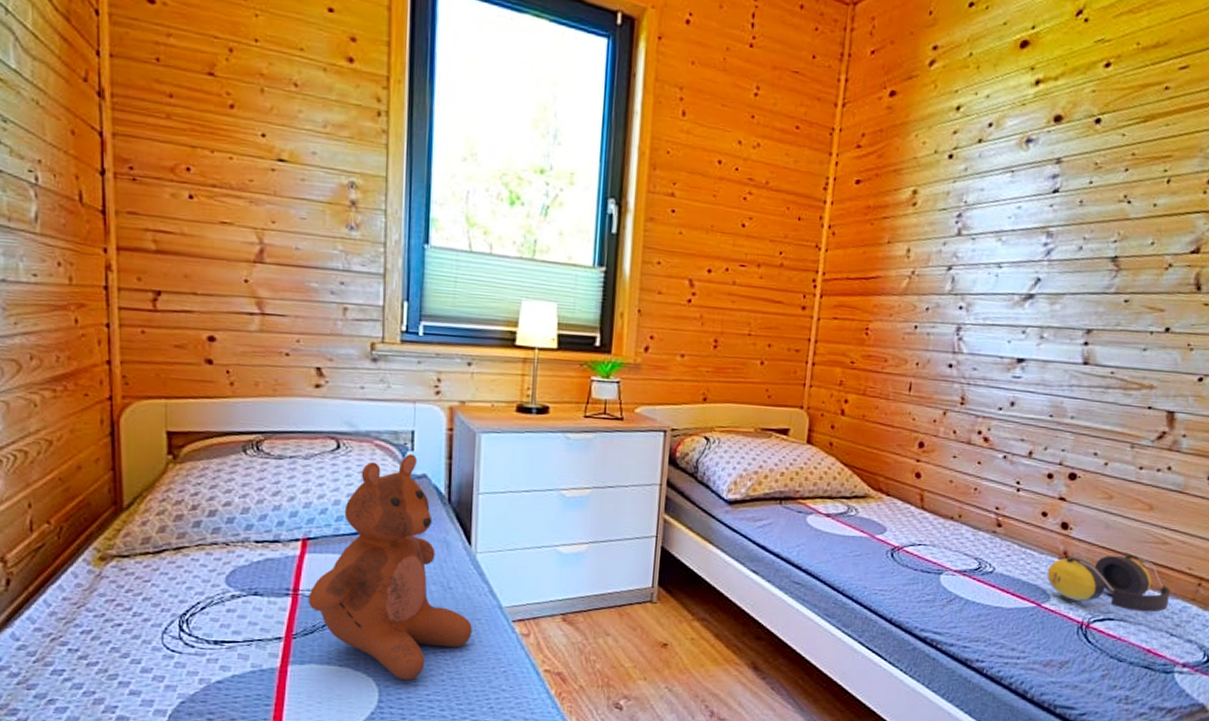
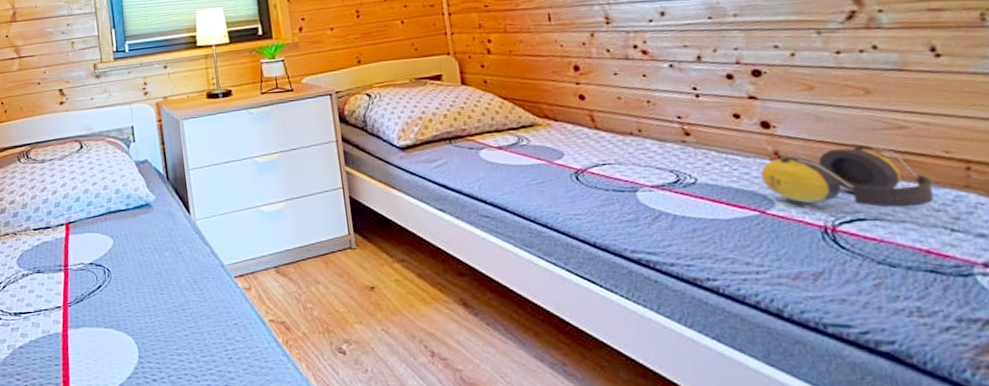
teddy bear: present [308,454,472,681] -> none [75,144,204,337]

